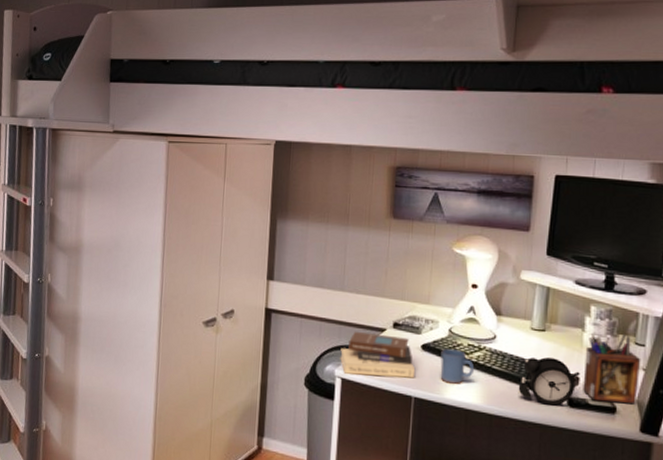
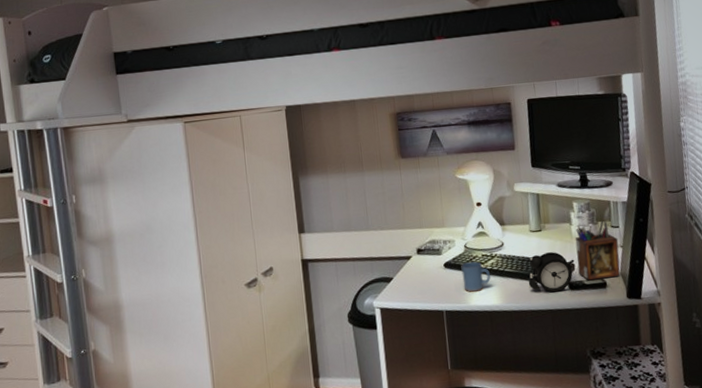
books: present [340,331,416,379] -> none [375,260,442,303]

